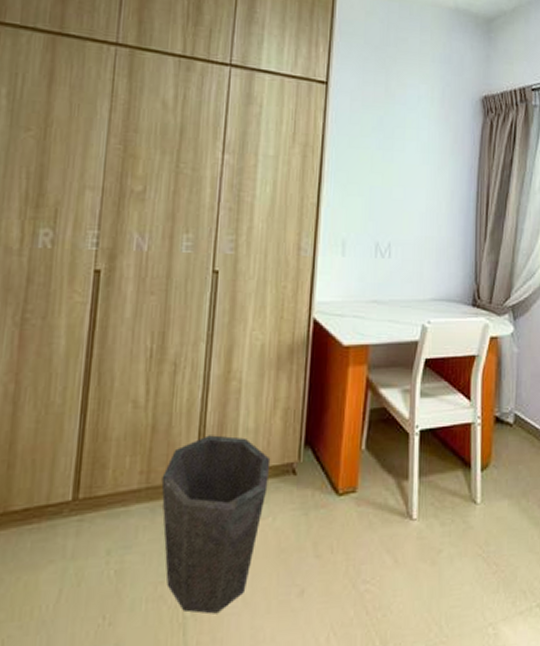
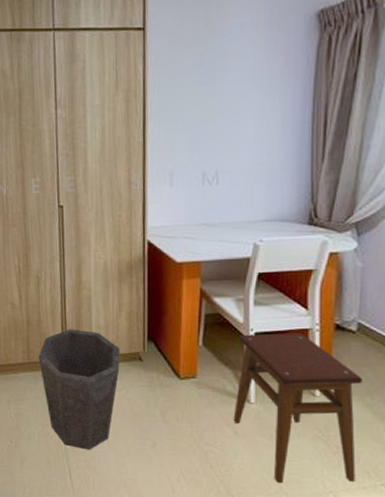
stool: none [394,429,519,622] -> present [233,333,362,483]

